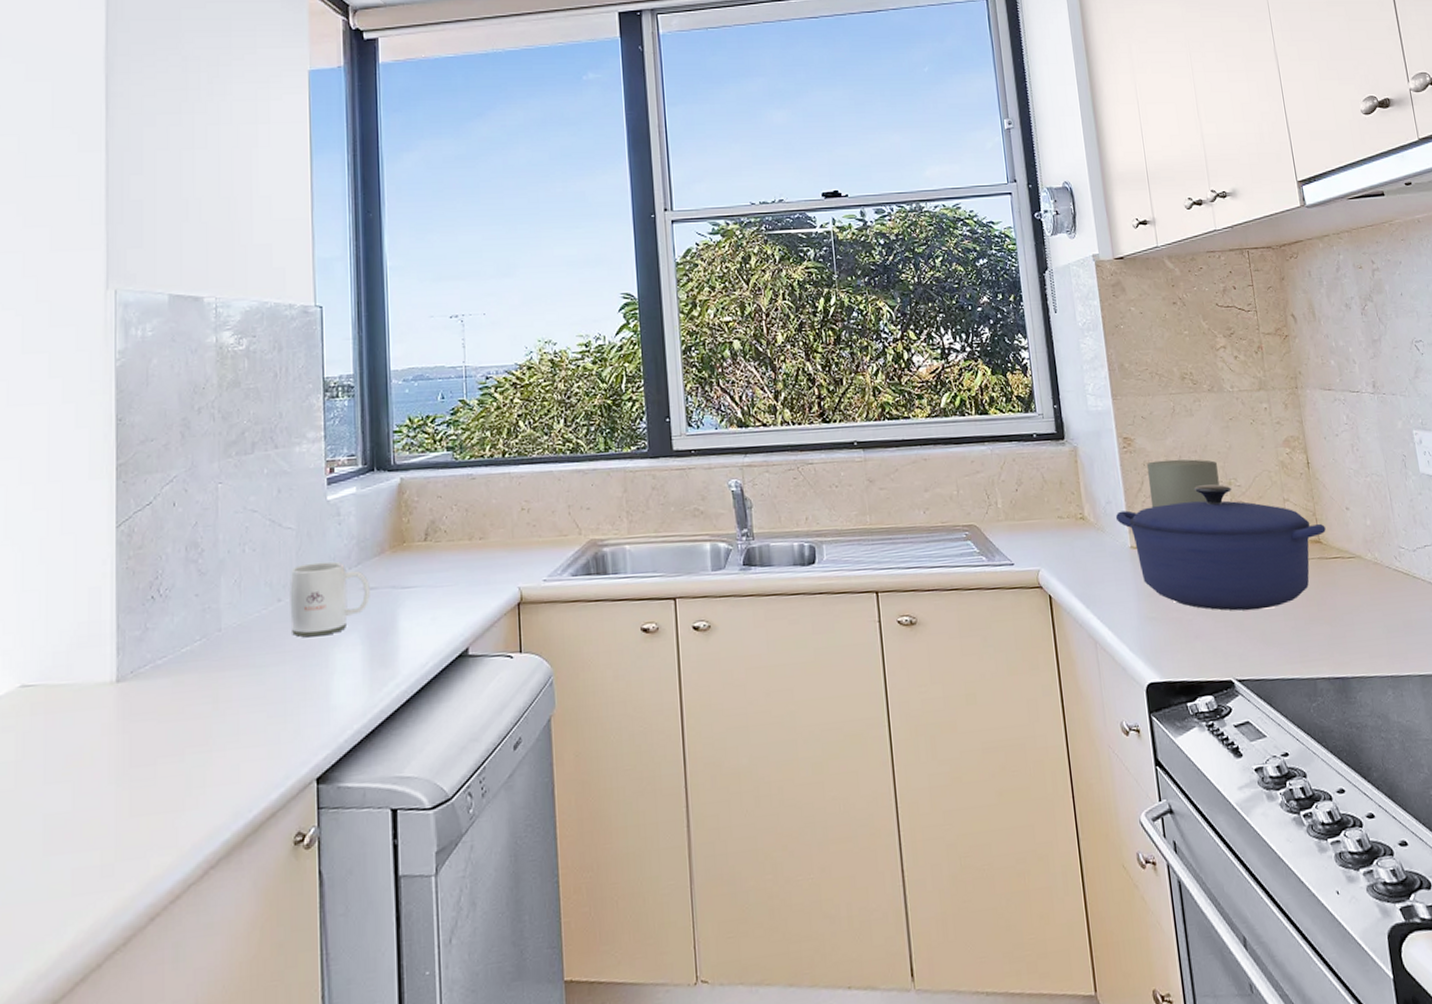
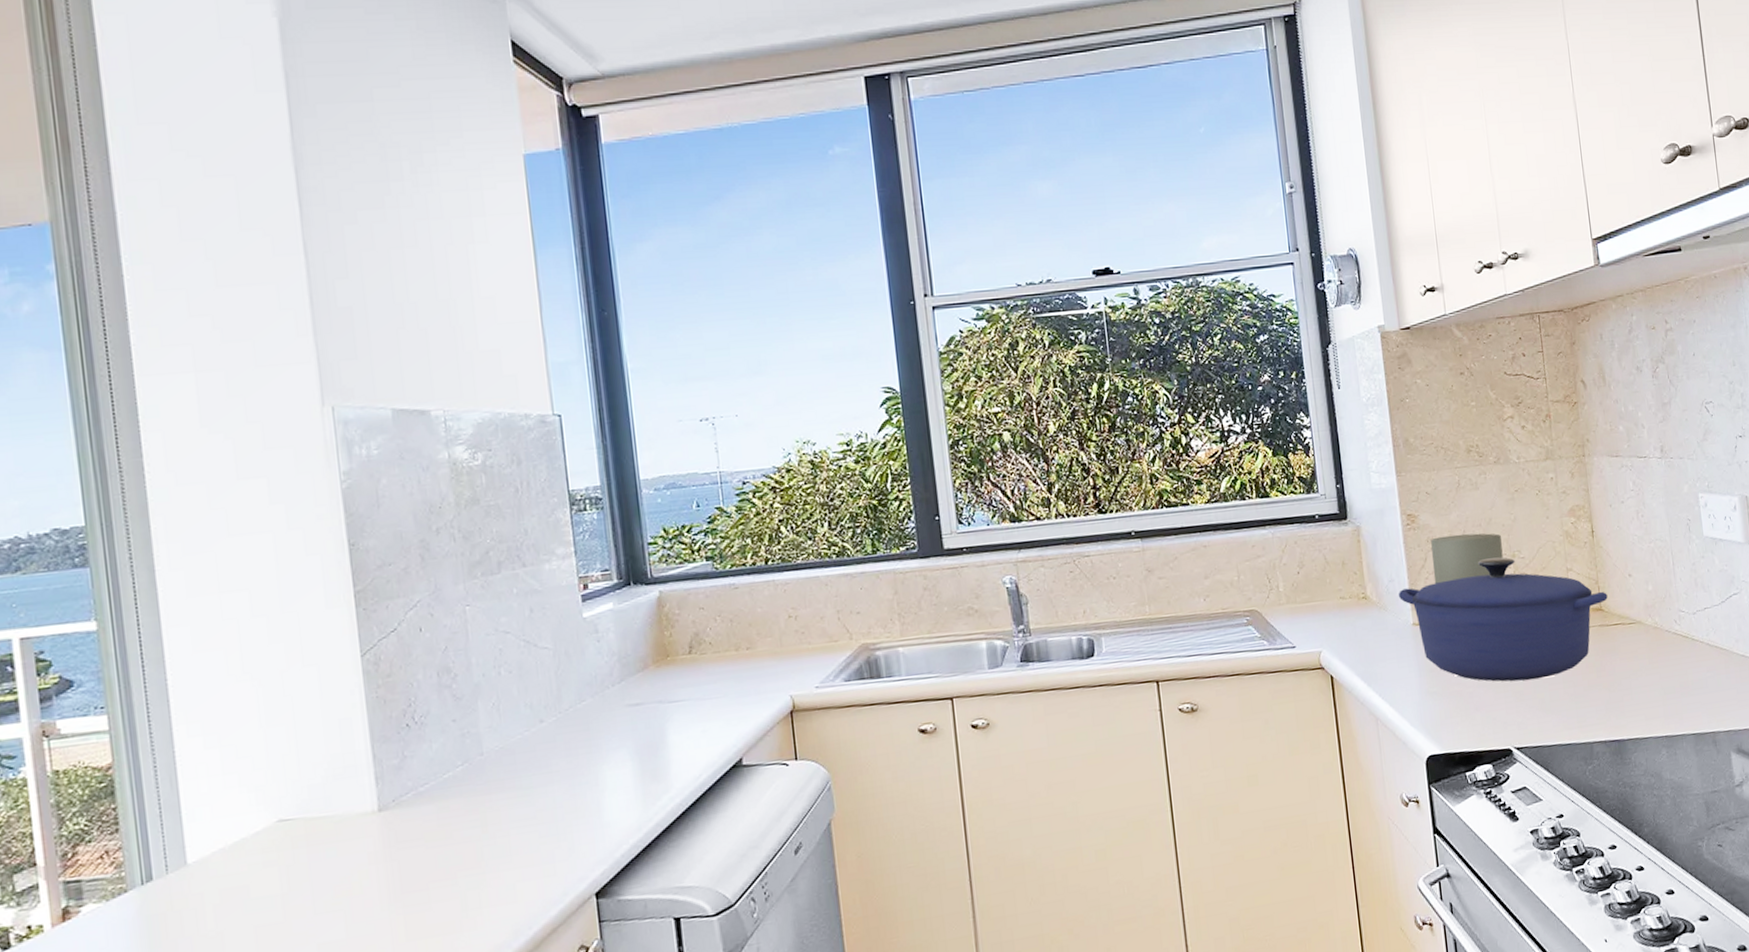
mug: present [289,561,370,637] -> none [550,679,637,757]

